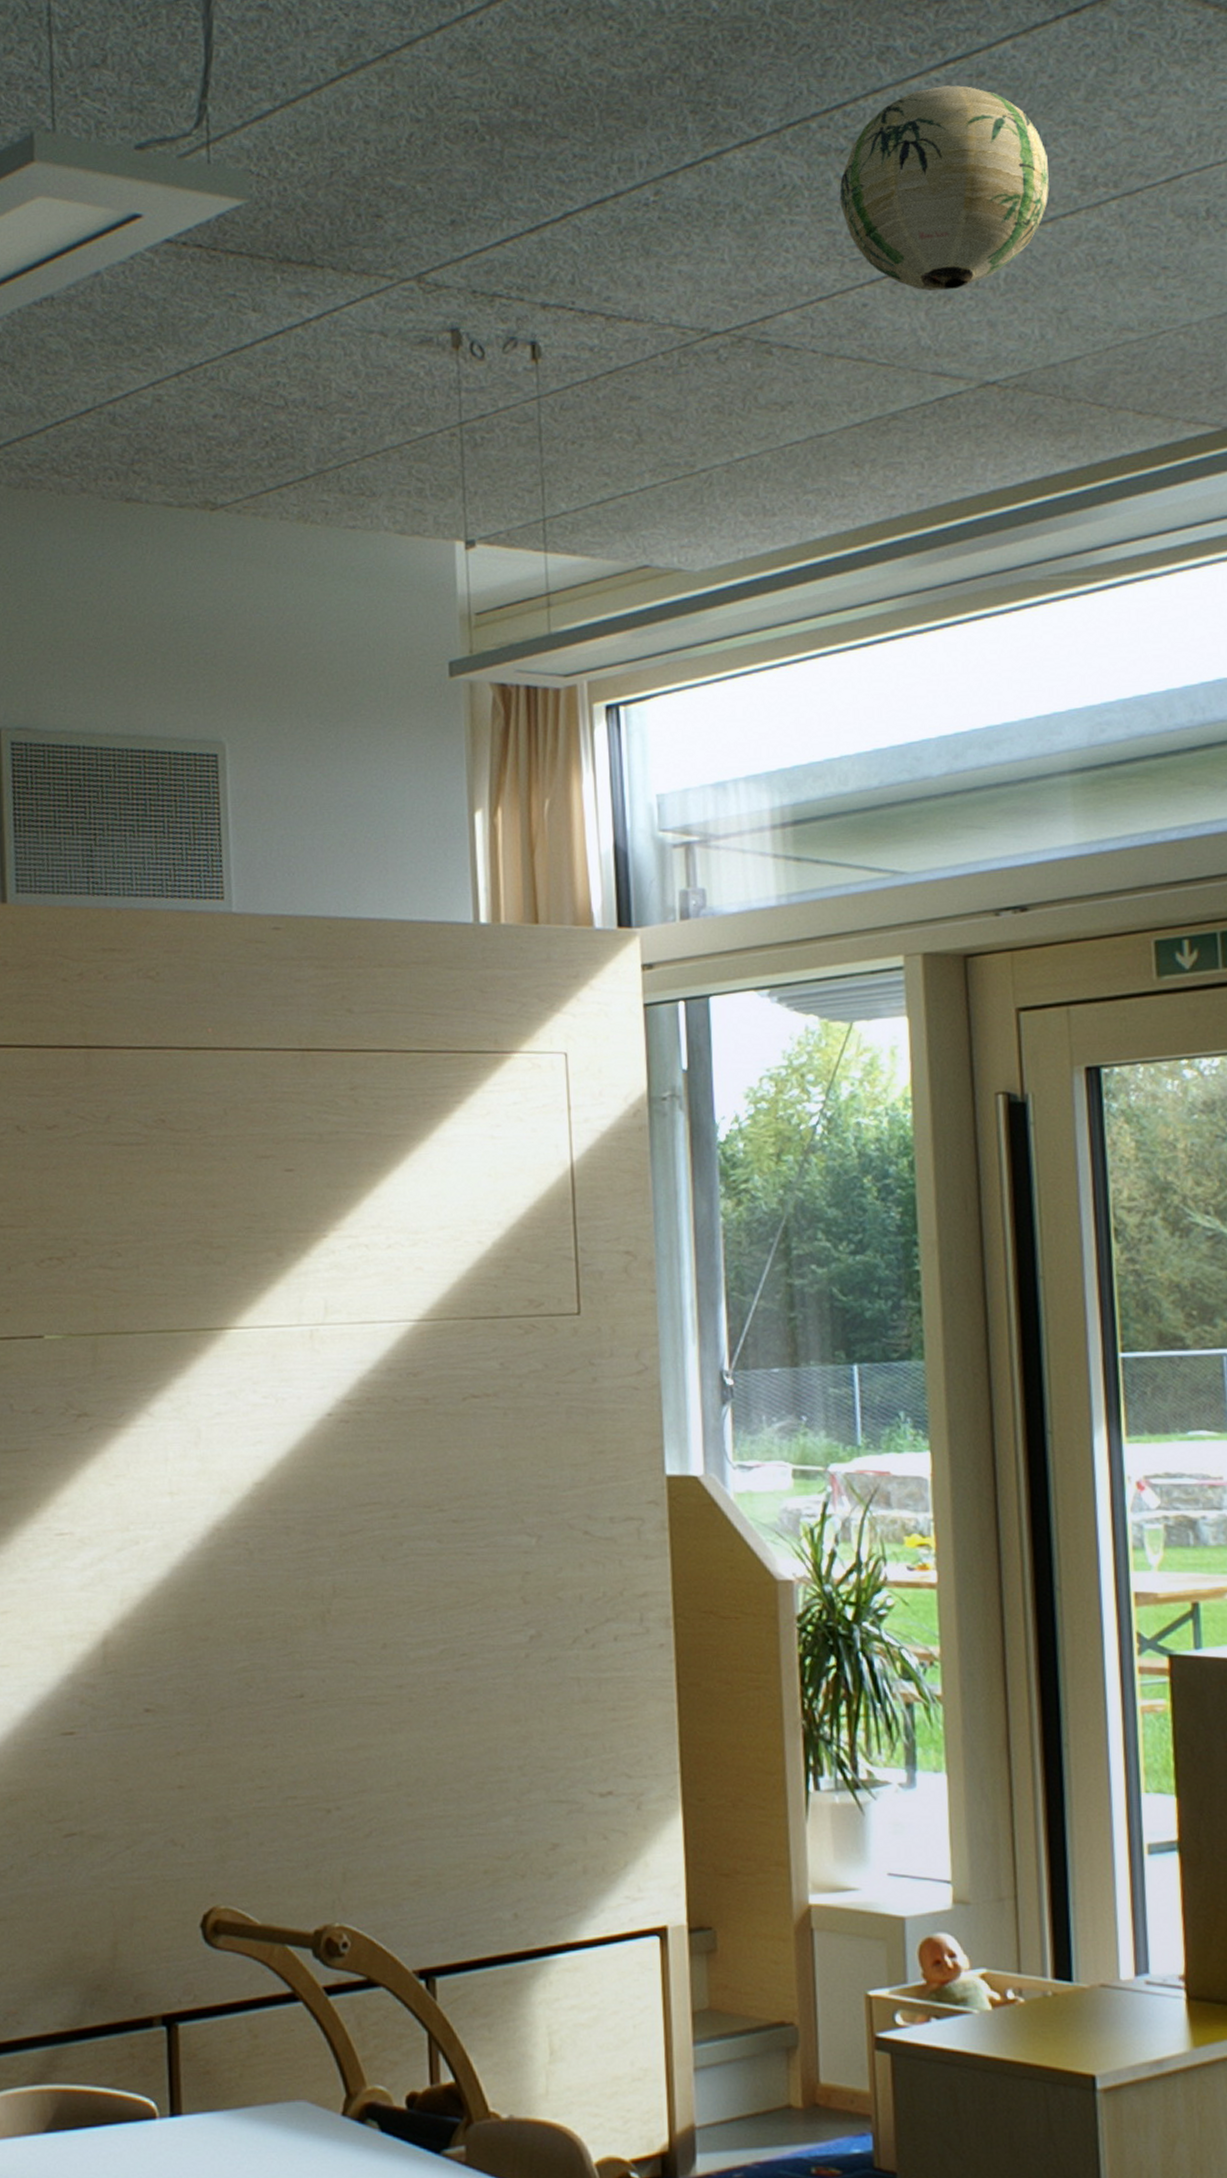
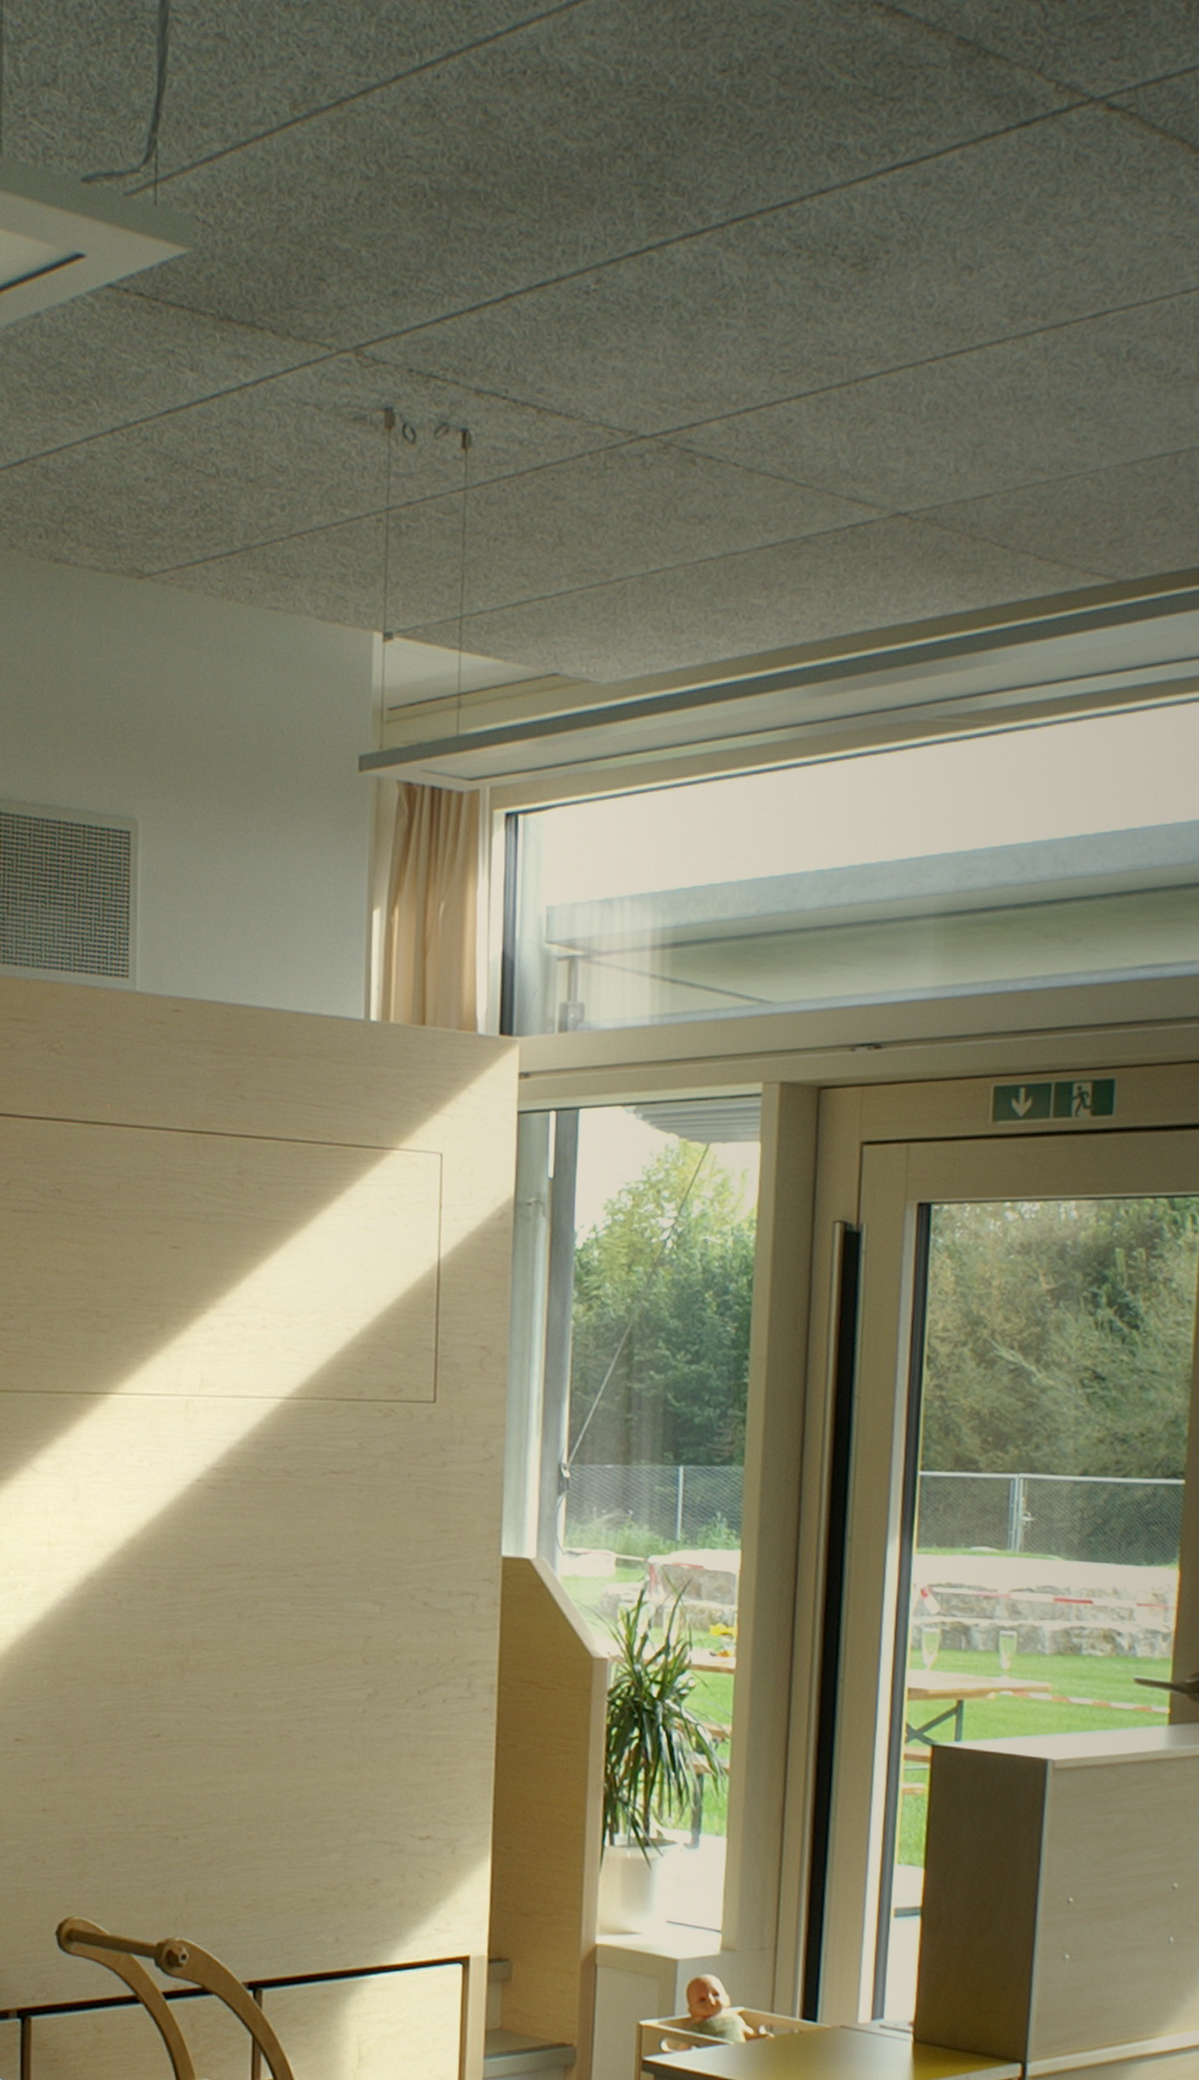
paper lantern: present [839,85,1049,292] -> none [776,192,982,413]

